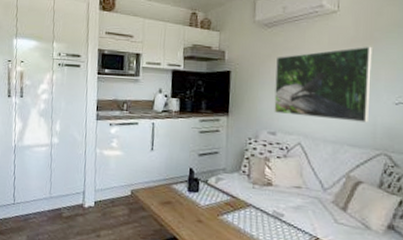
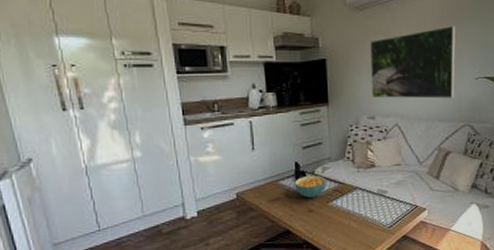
cereal bowl: none [186,183,219,208] -> present [294,175,326,199]

